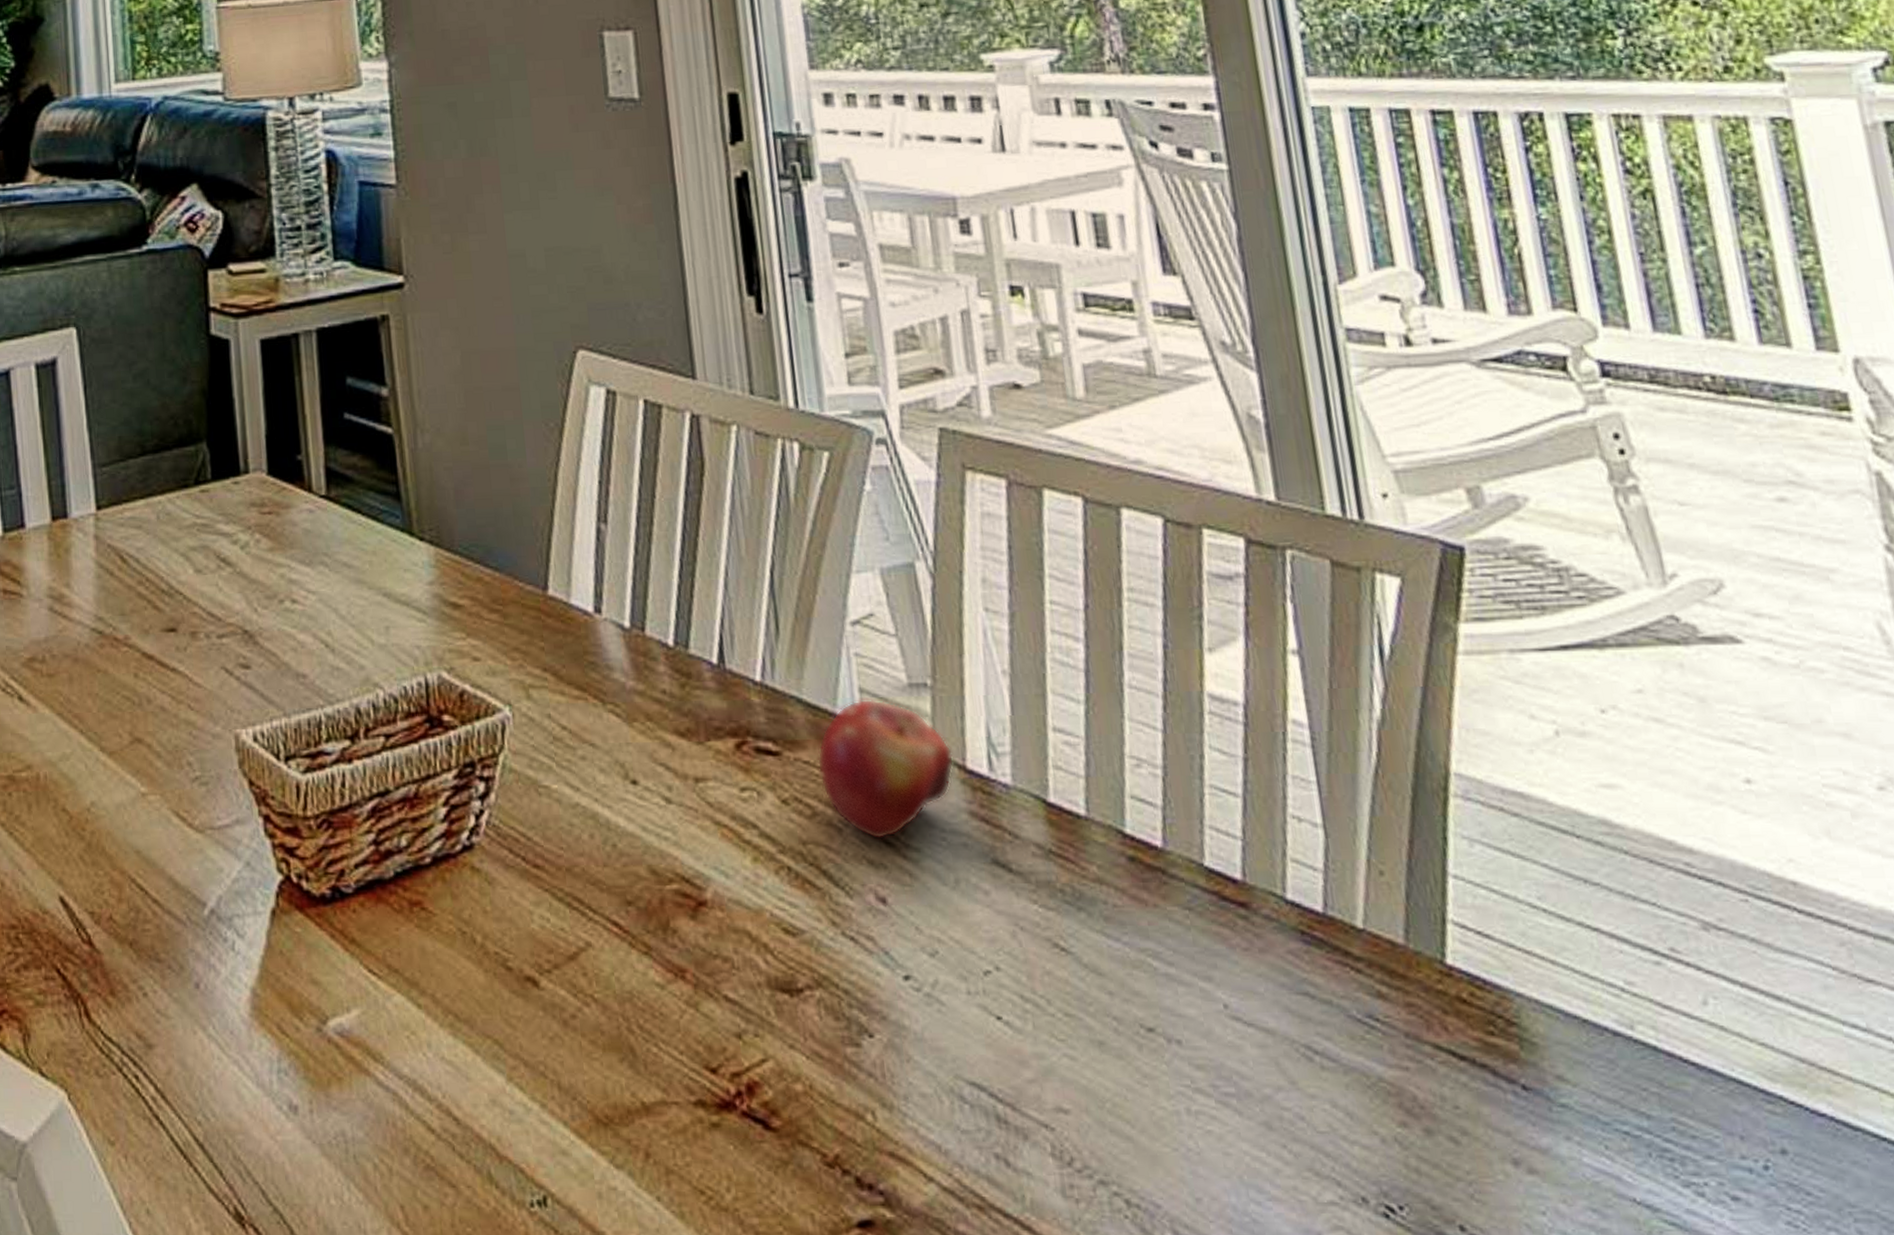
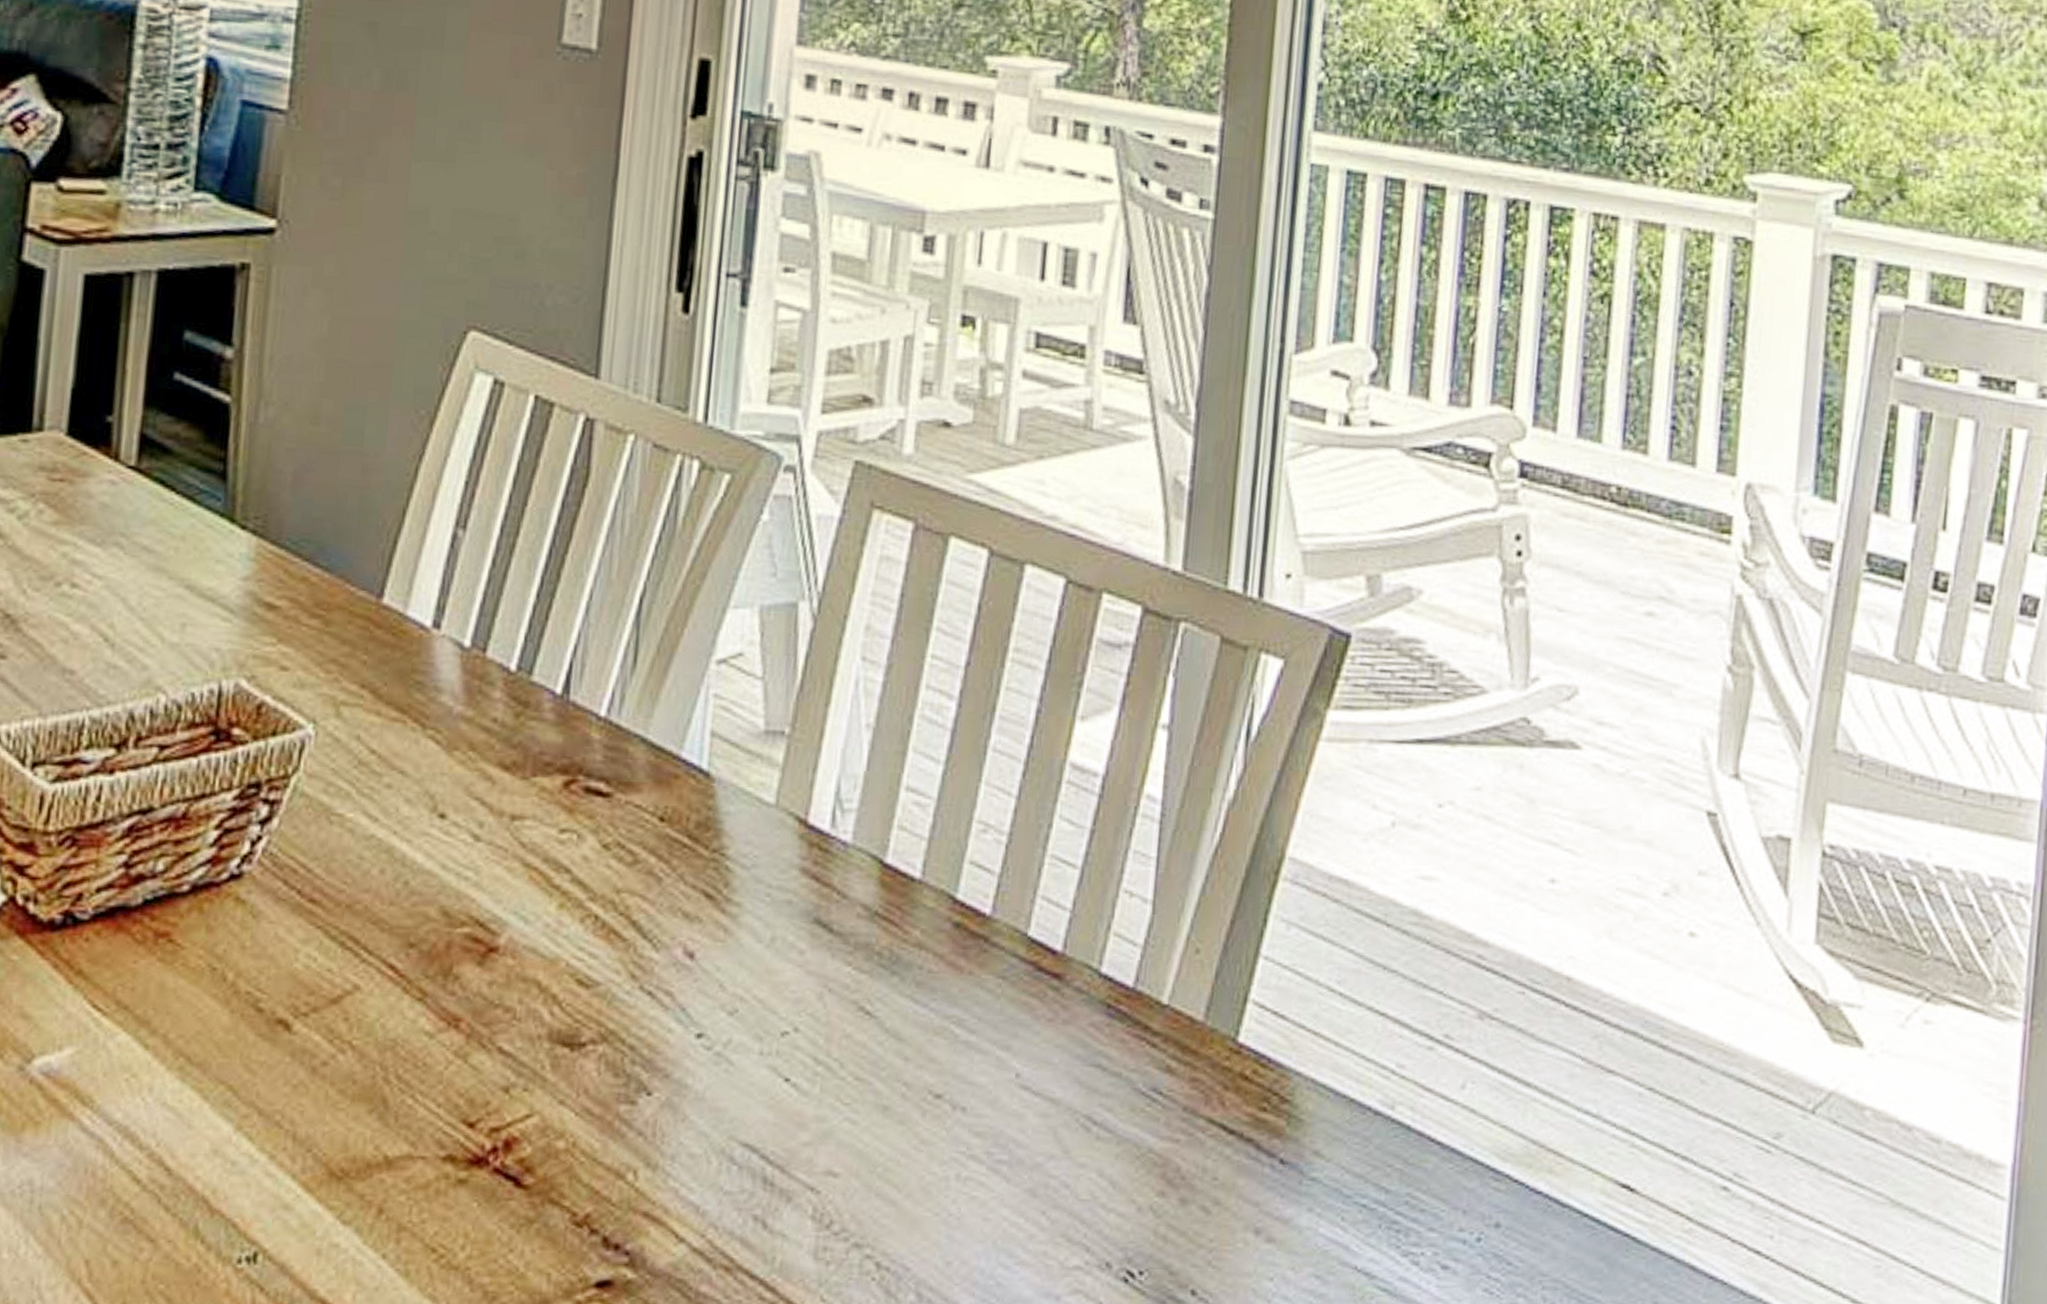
fruit: present [817,699,955,840] -> none [649,743,797,892]

